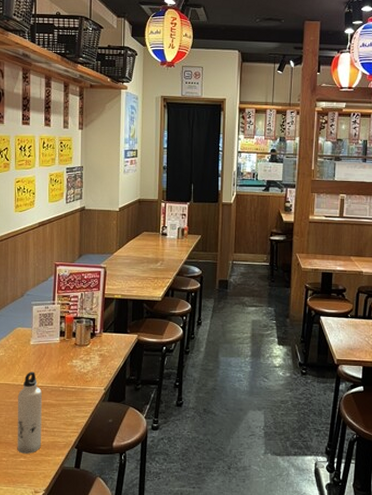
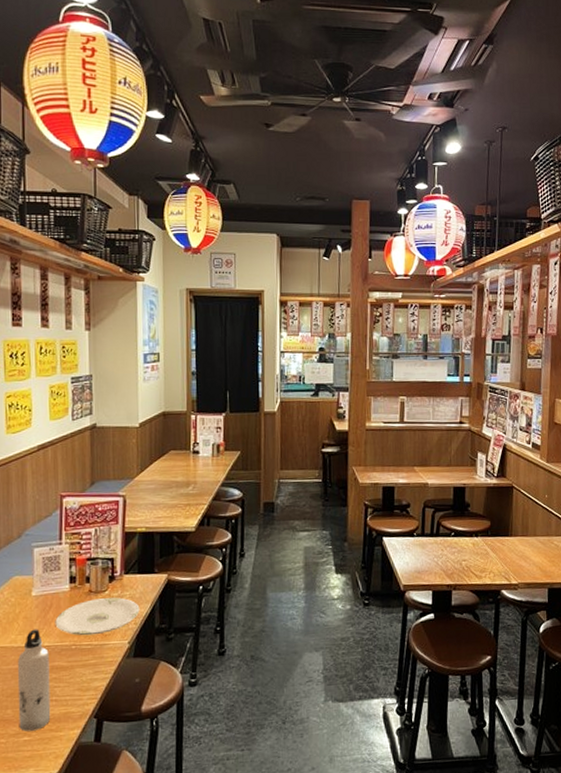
plate: none [47,351,115,381] -> present [55,597,140,636]

